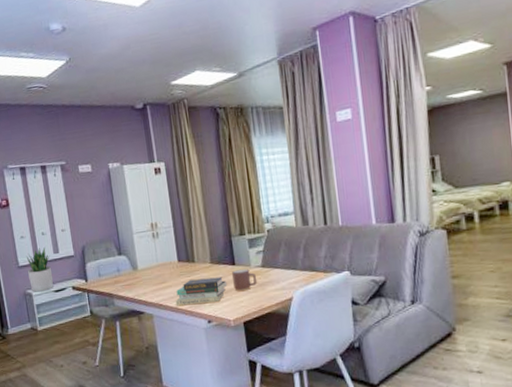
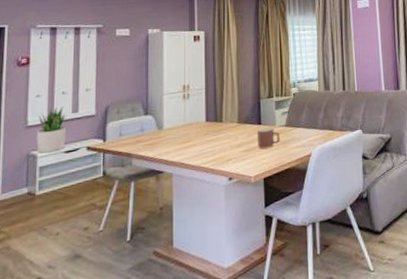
books: present [175,277,228,306] -> none [198,135,252,165]

